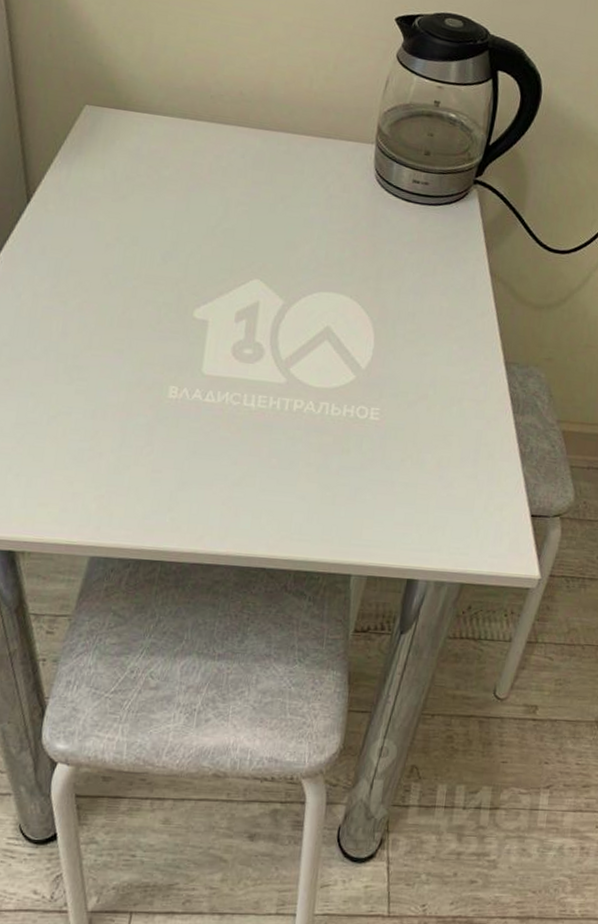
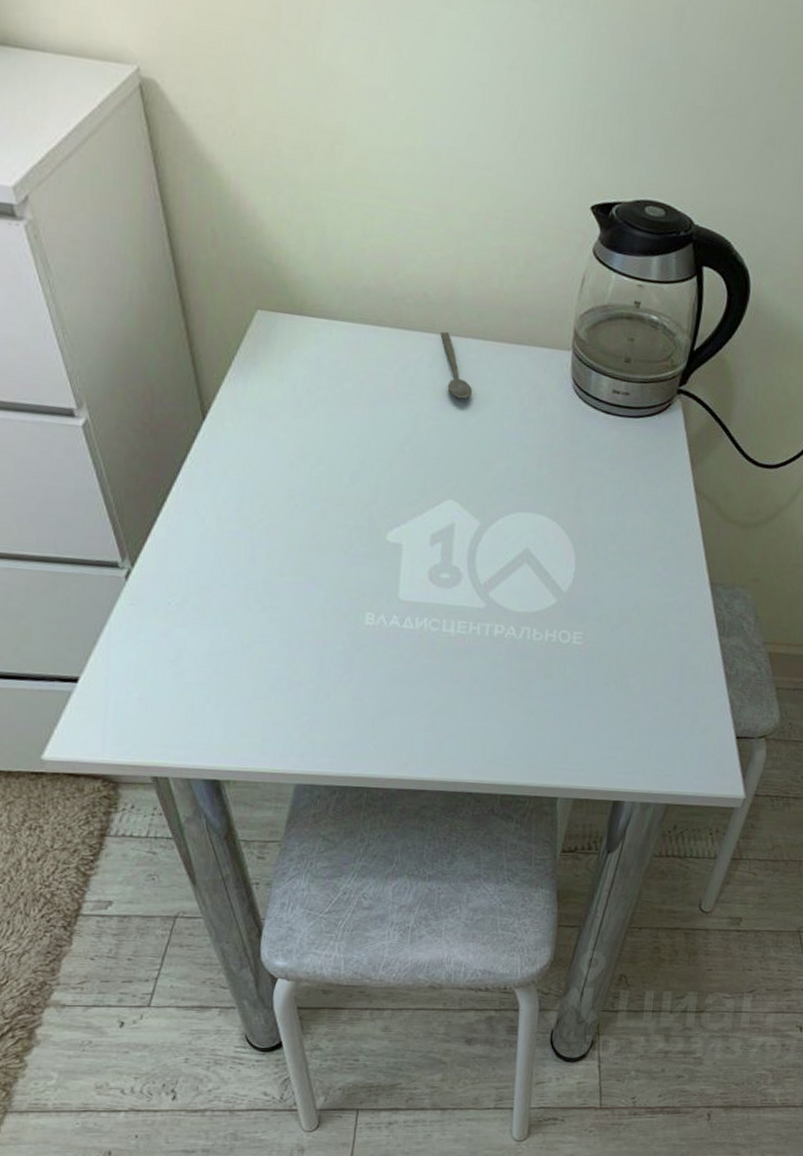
spoon: none [253,126,282,187] -> present [440,332,473,399]

